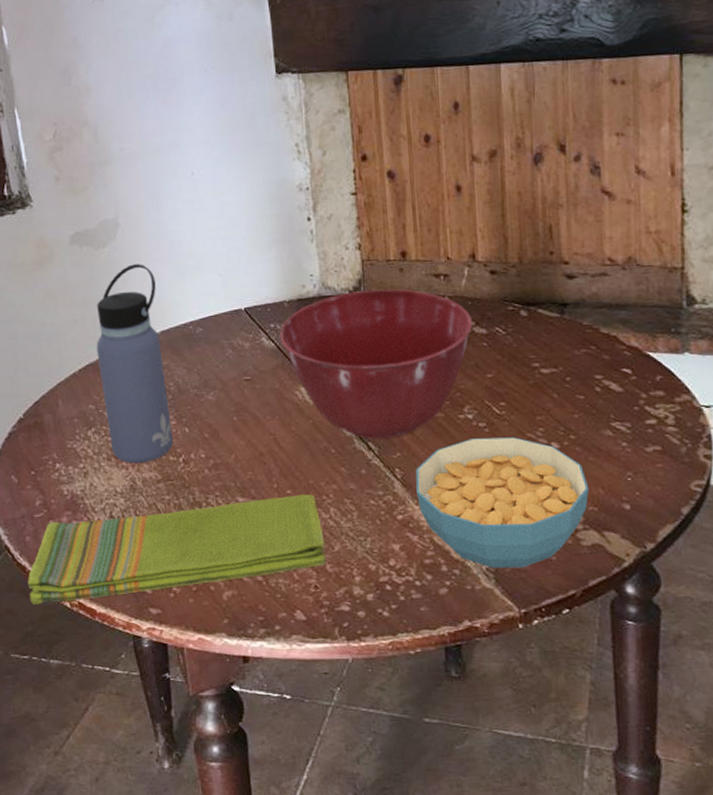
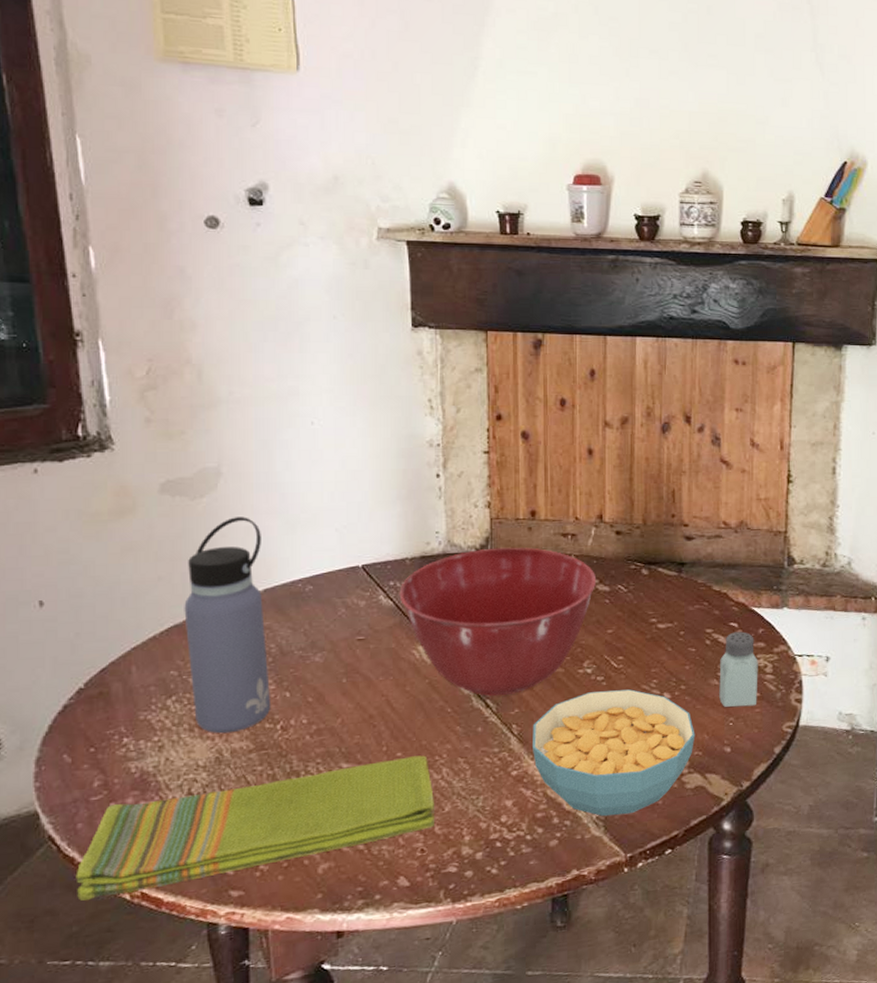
saltshaker: none [613,378,659,461] -> present [719,631,758,707]

